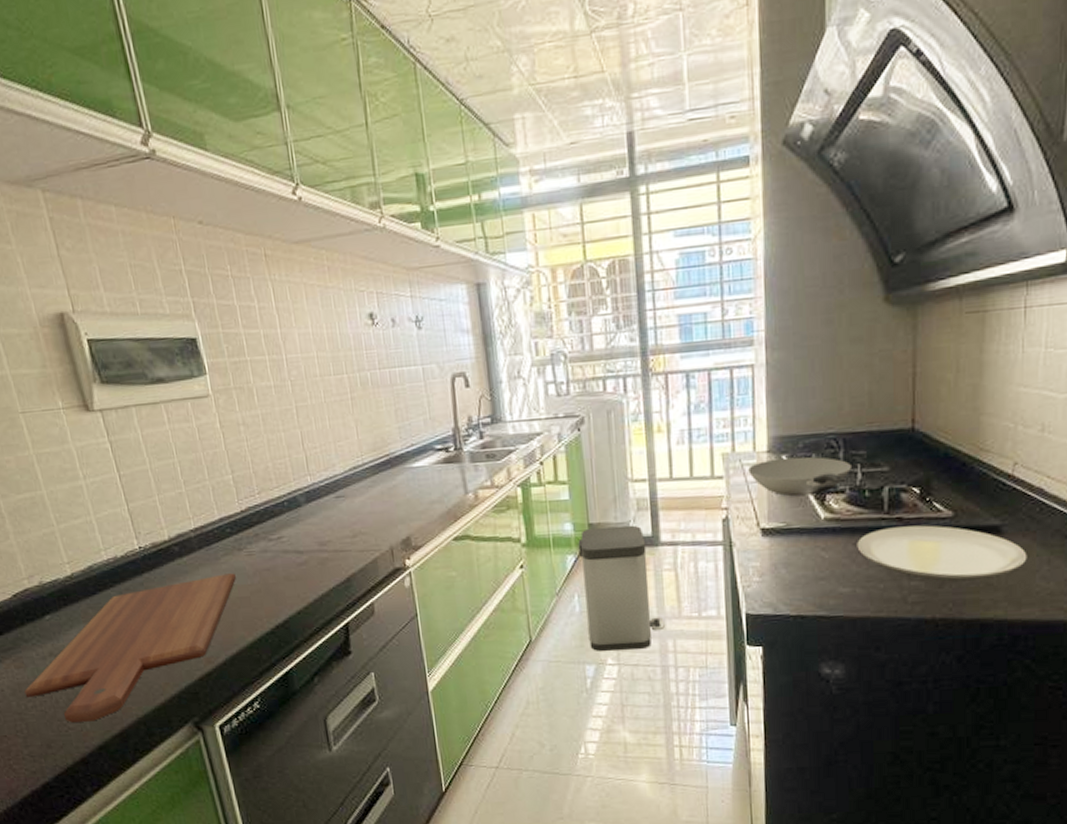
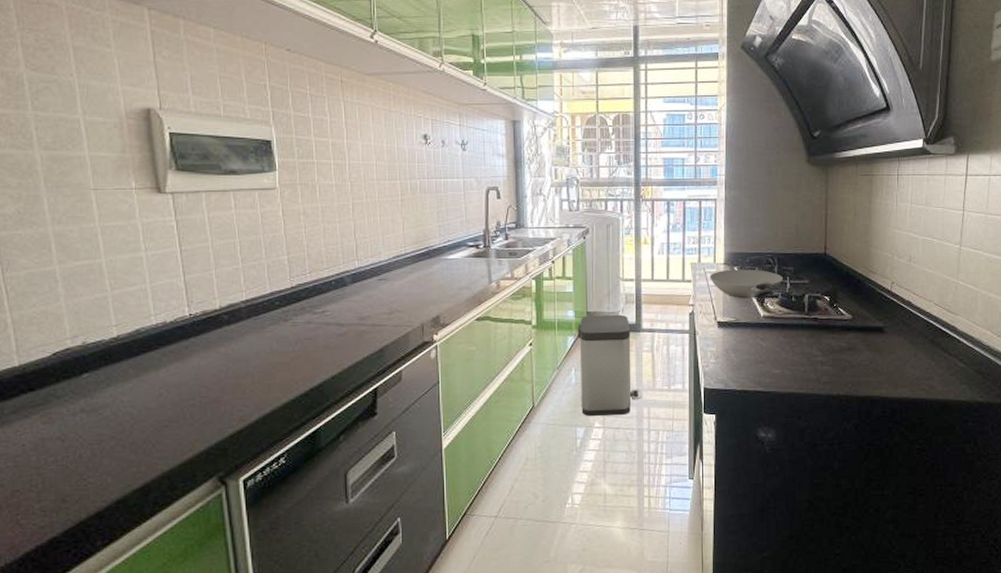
cutting board: present [24,573,236,722] -> none [47,341,279,477]
plate: present [857,525,1027,582] -> none [786,324,901,367]

